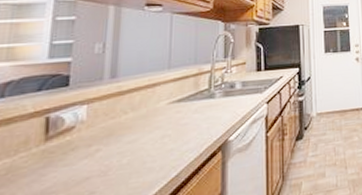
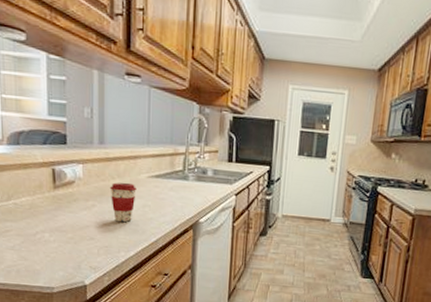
coffee cup: none [120,115,154,164] -> present [109,182,136,223]

